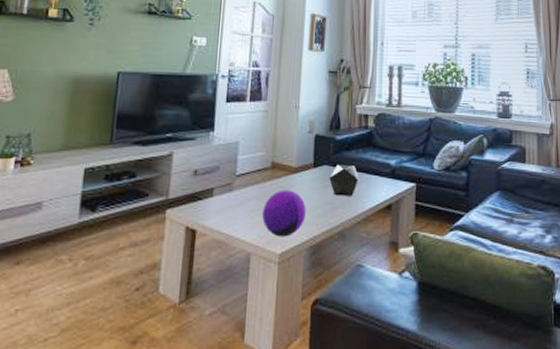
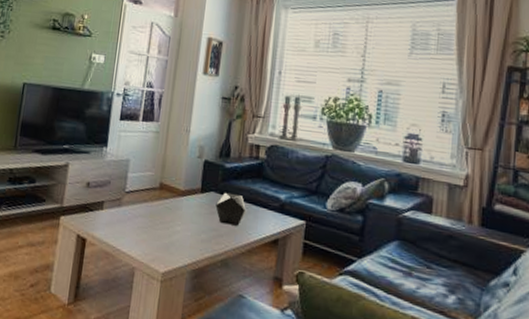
decorative orb: present [262,190,306,237] -> none [148,211,191,258]

